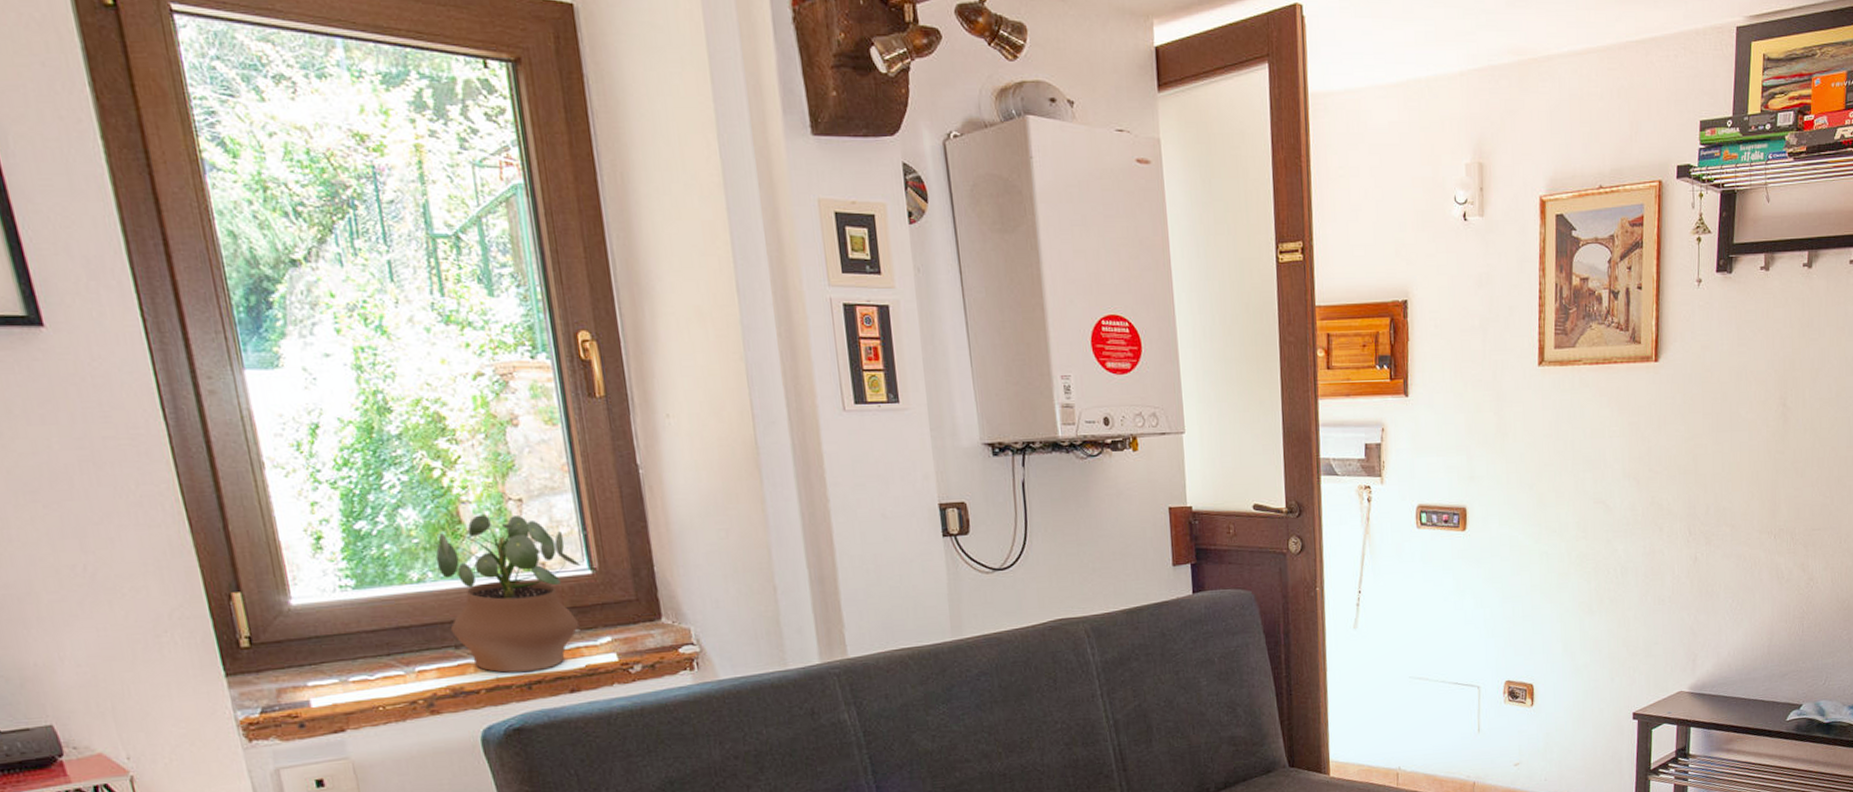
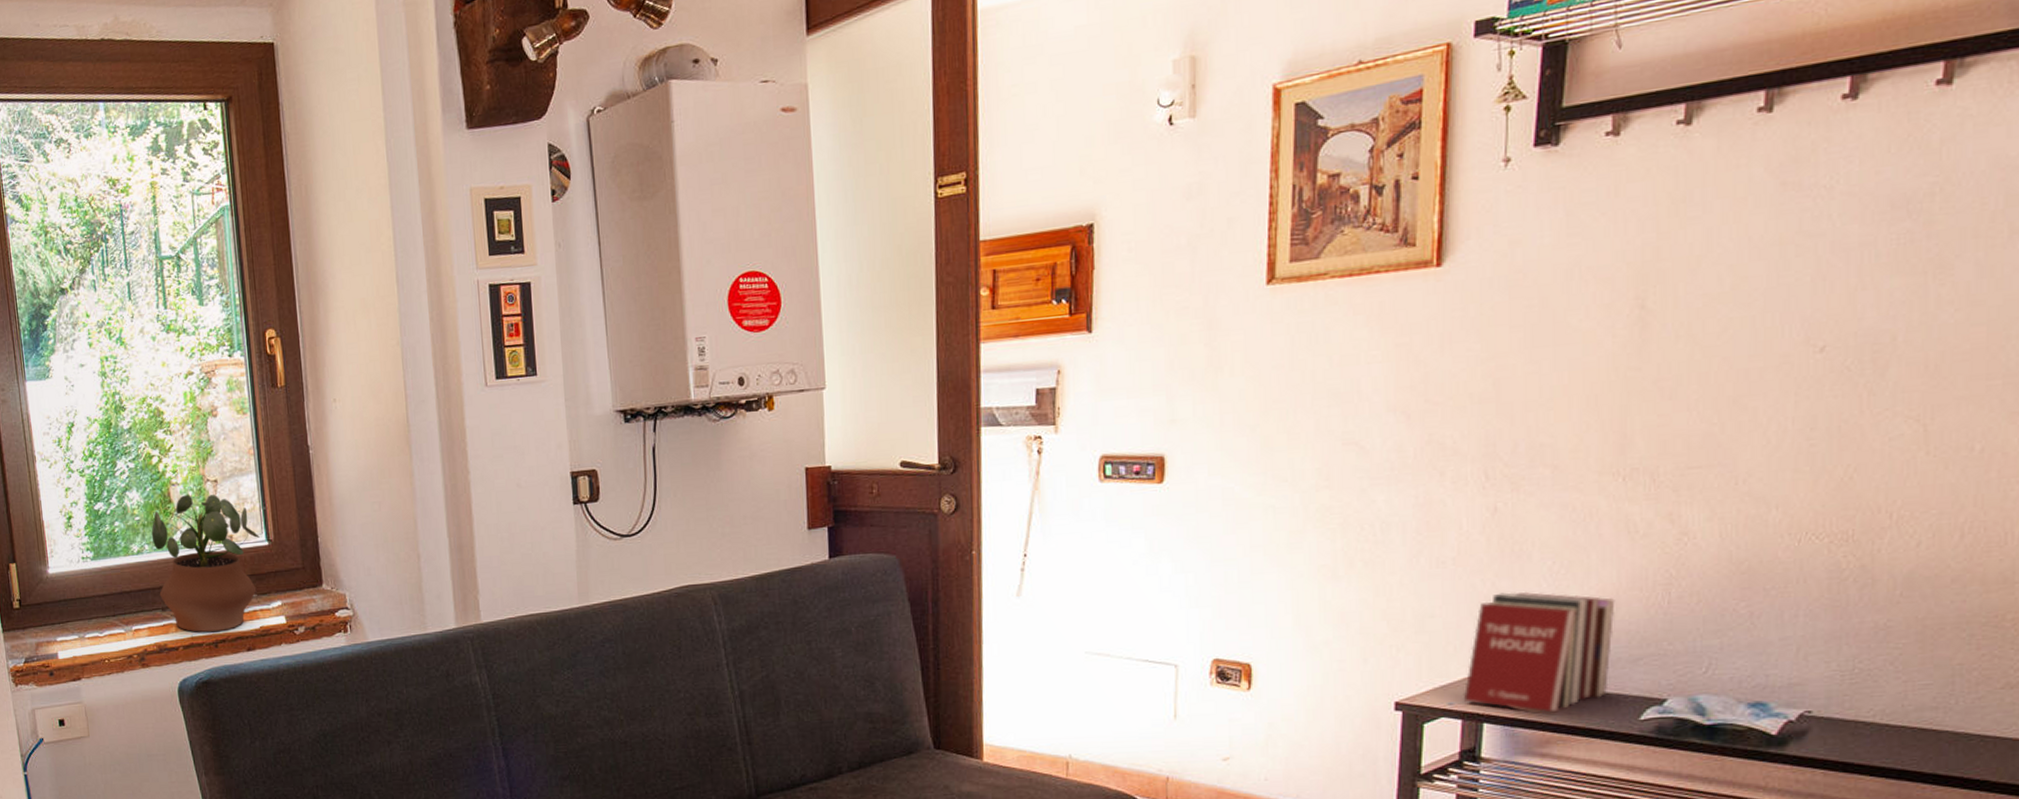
books: none [1677,623,1771,717] -> present [1463,591,1615,713]

